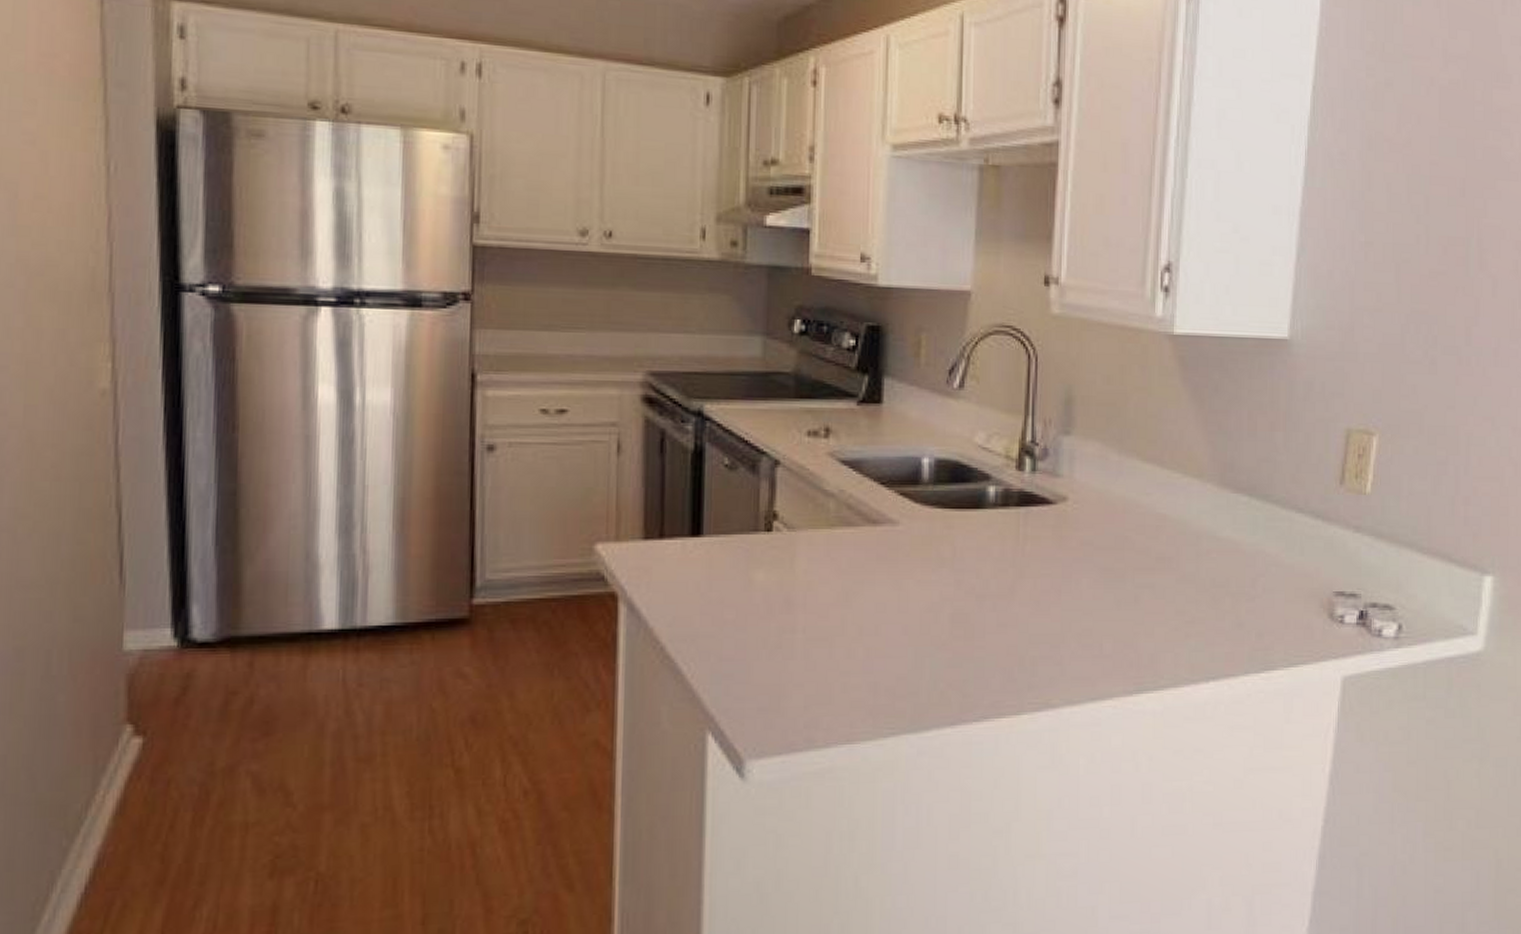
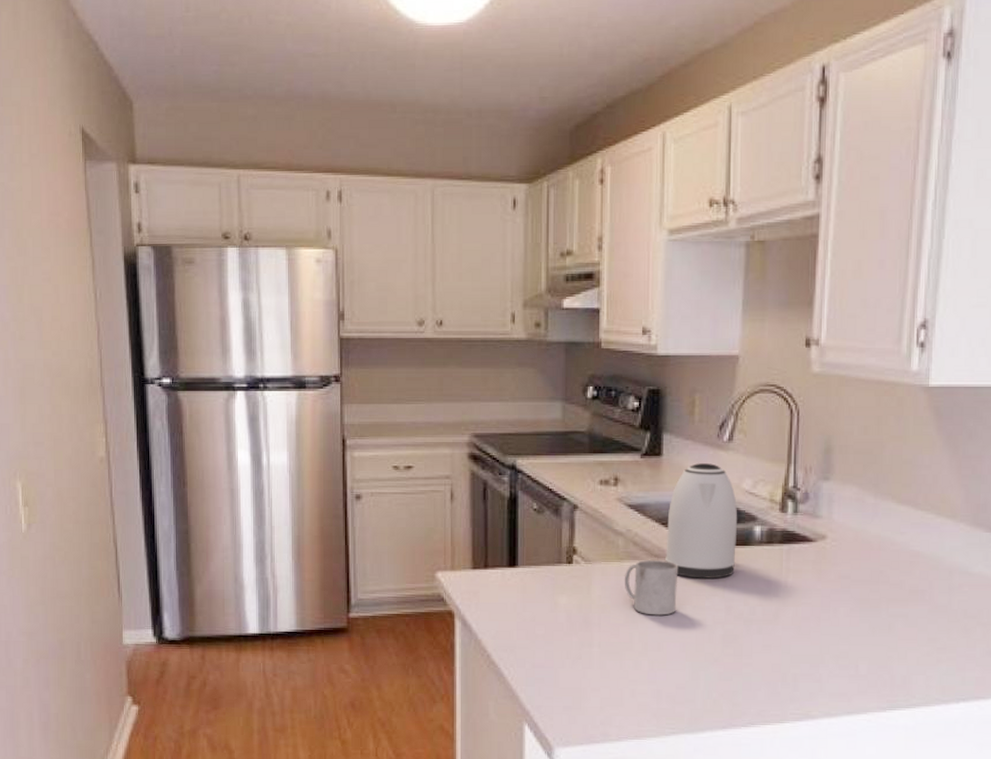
mug: none [835,526,901,593] -> present [624,560,679,616]
kettle: none [885,413,969,548] -> present [665,463,738,579]

